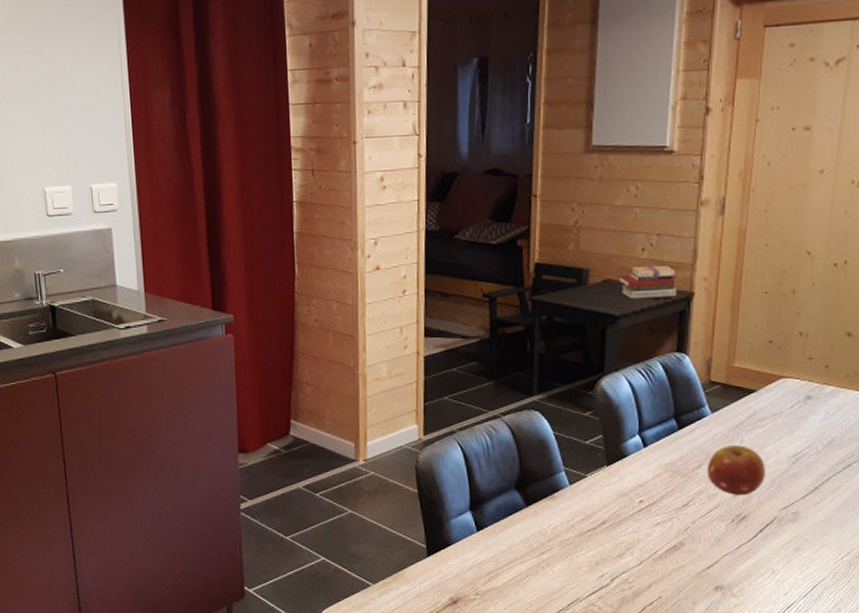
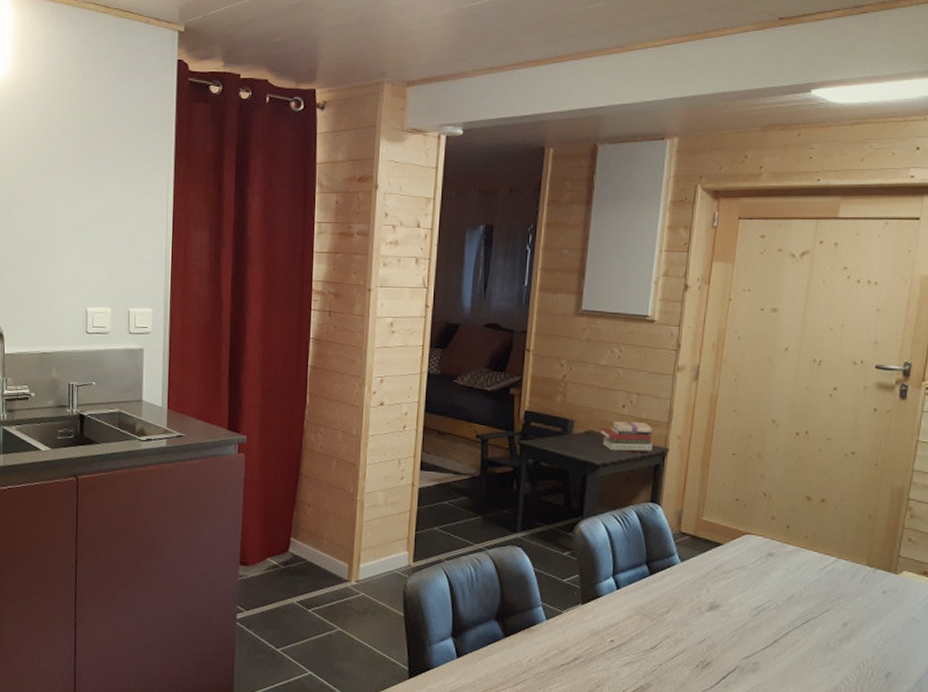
fruit: present [707,445,766,495] -> none [674,594,729,642]

